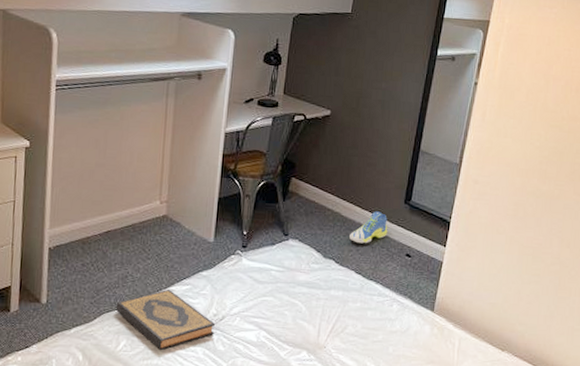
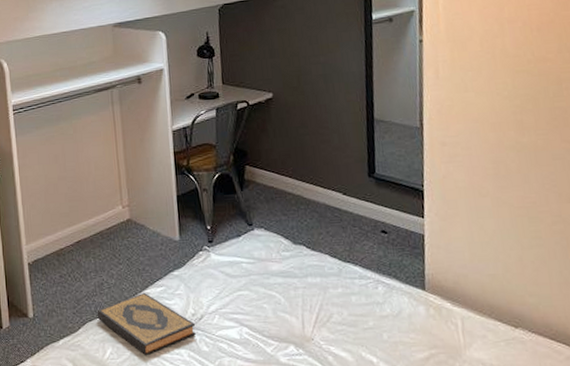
sneaker: present [349,211,388,244] -> none [316,189,357,225]

